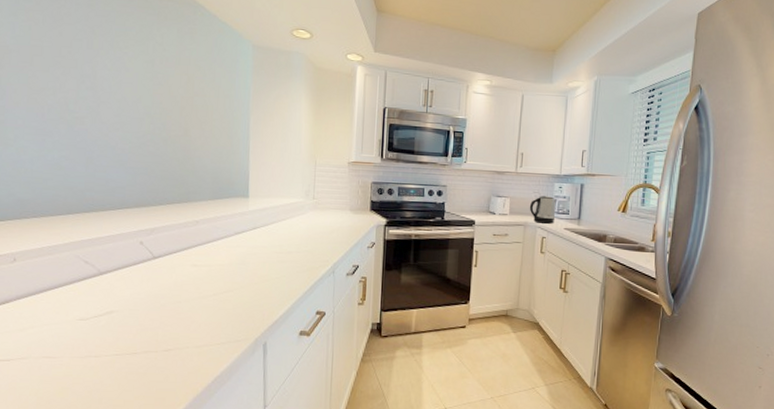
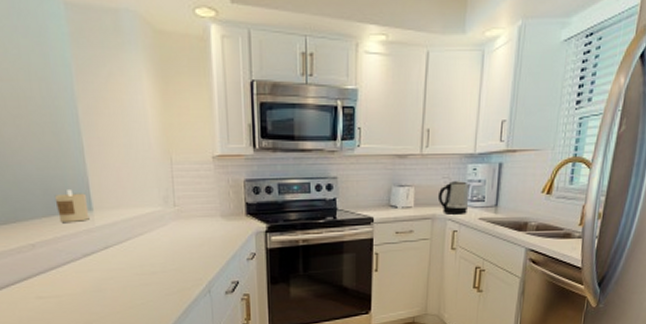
candle: none [220,180,246,206] -> present [54,190,90,222]

